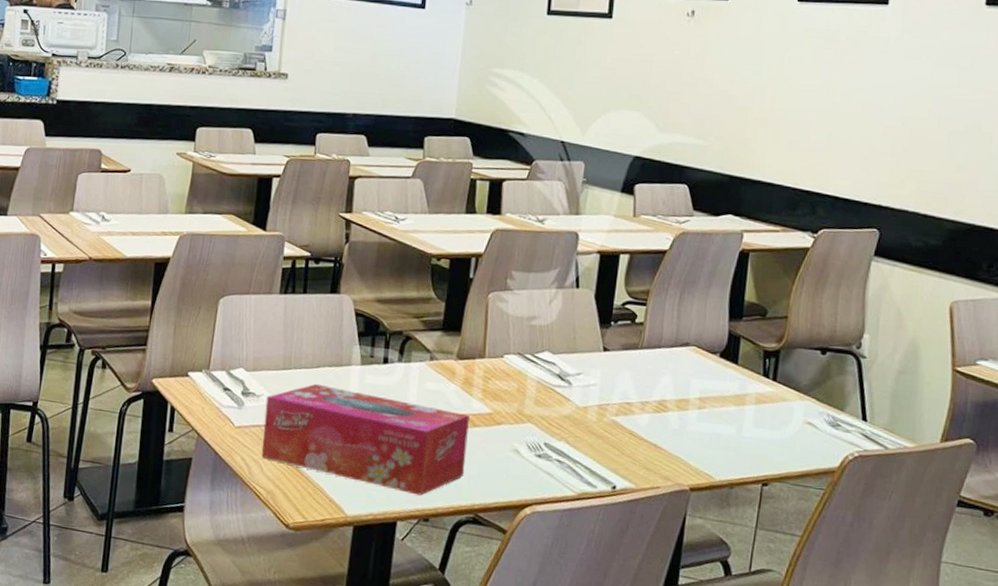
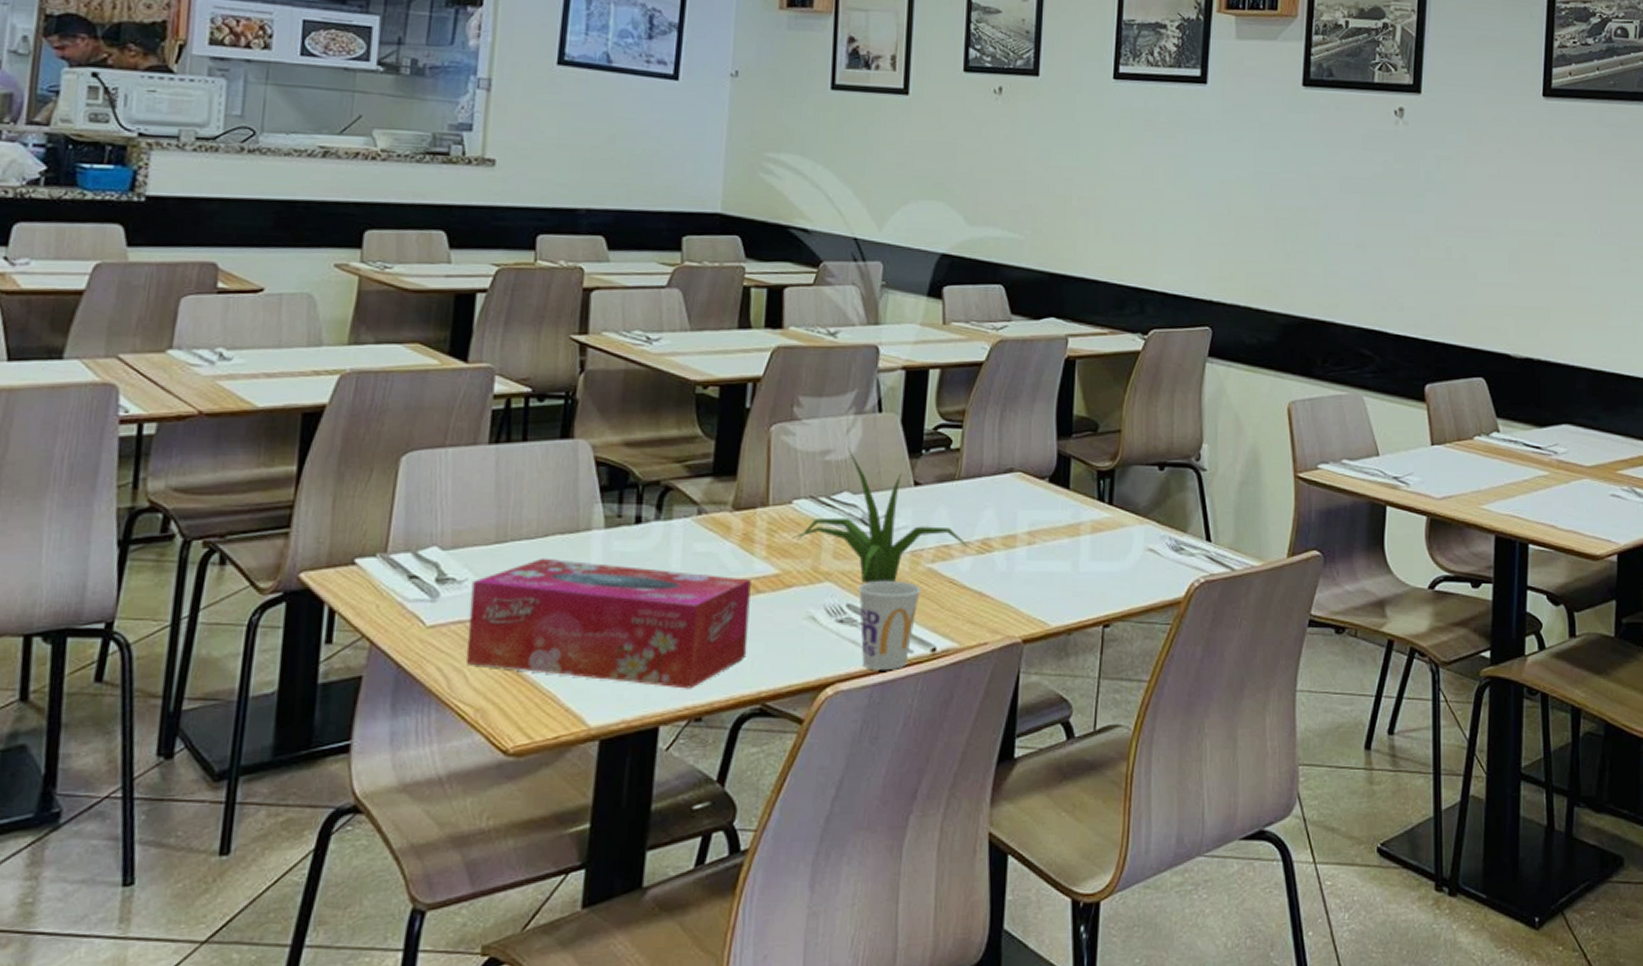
plant: none [502,314,650,428] -> present [792,446,972,583]
cup: none [553,426,606,501] -> present [857,580,921,671]

